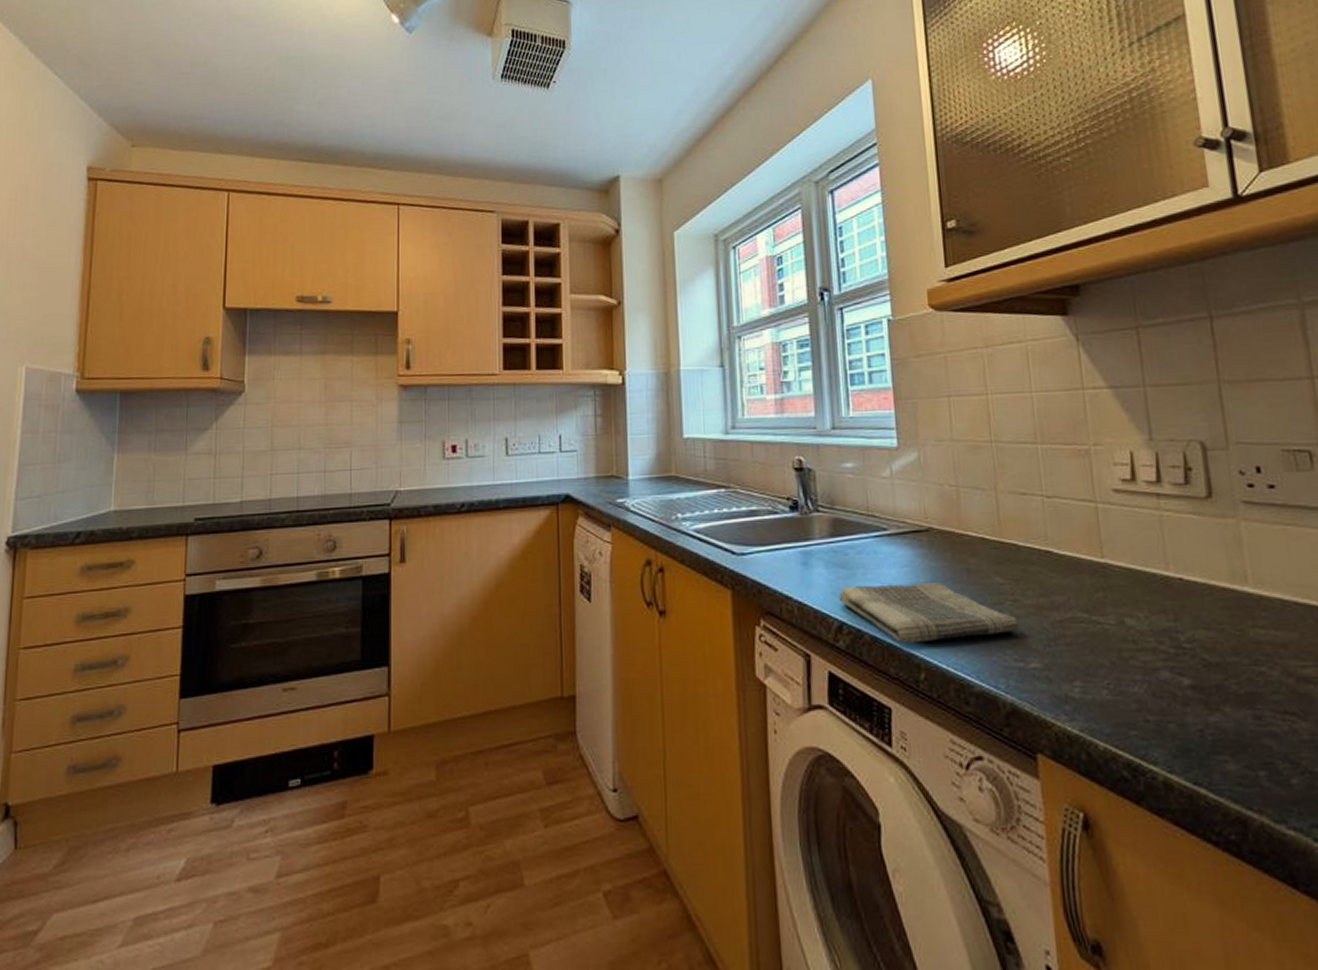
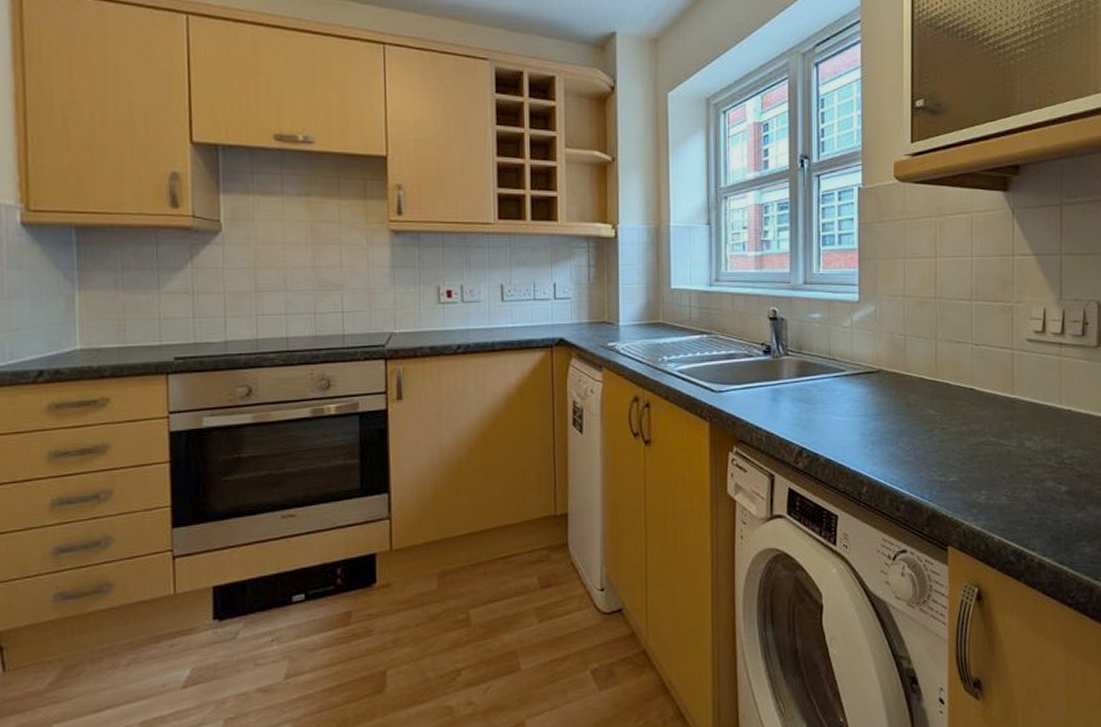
dish towel: present [838,582,1021,644] -> none [801,414,945,464]

